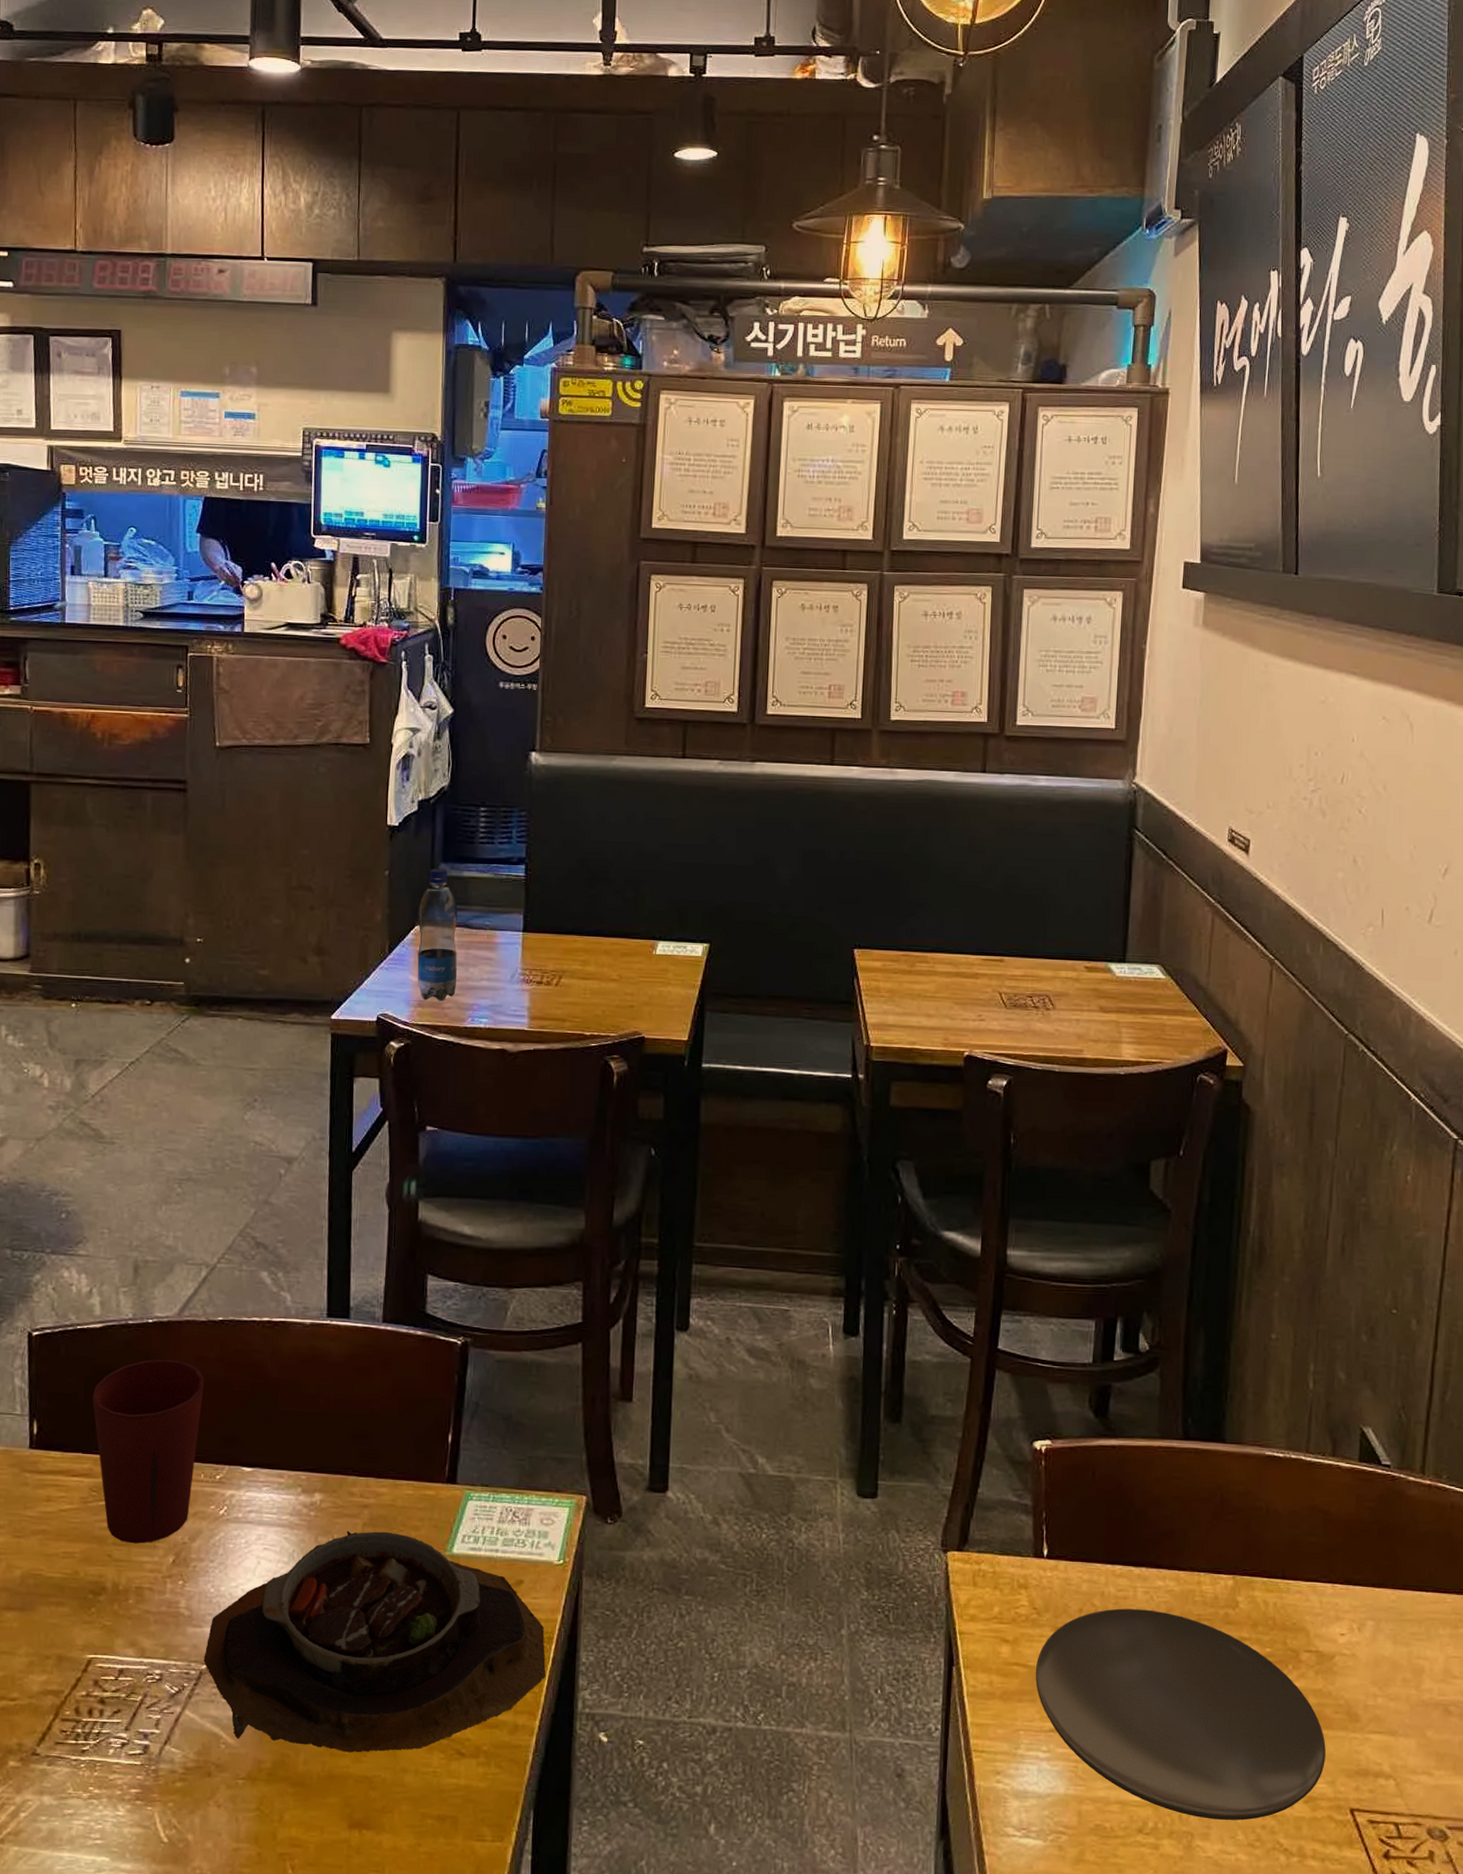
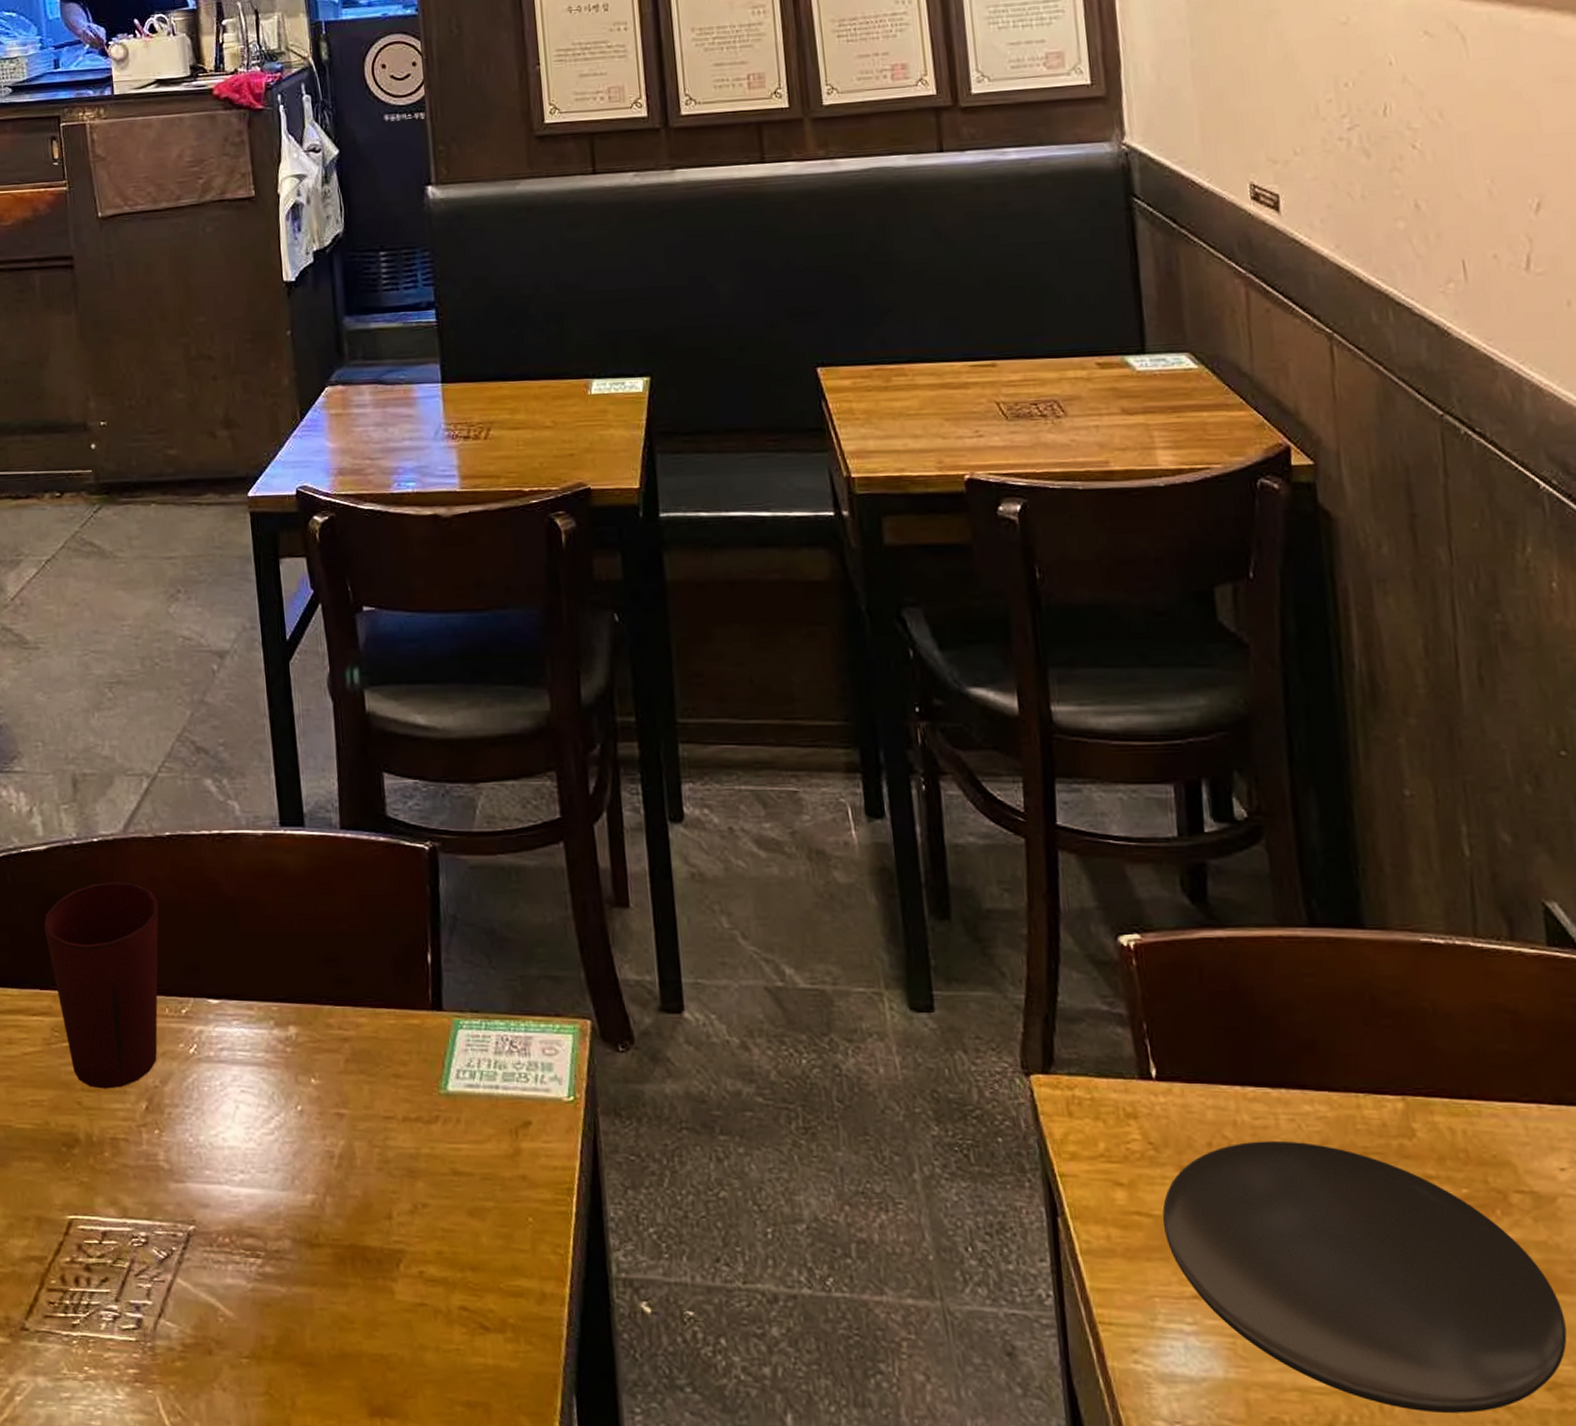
soup bowl: present [203,1530,546,1753] -> none [190,1067,571,1327]
bottle: present [417,868,458,1001] -> none [326,322,377,468]

